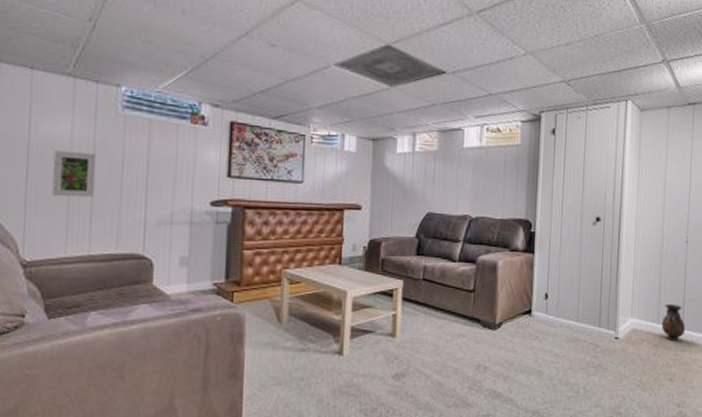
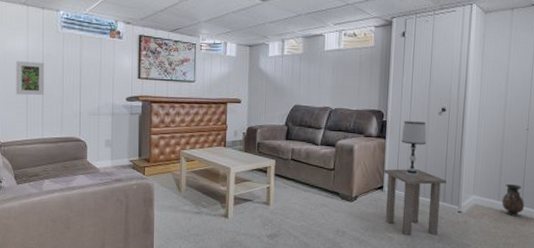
side table: none [531,289,602,368] -> present [383,169,447,236]
table lamp: none [551,231,580,297] -> present [401,120,427,176]

